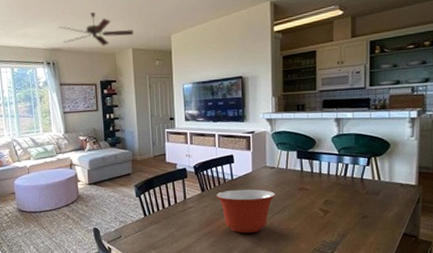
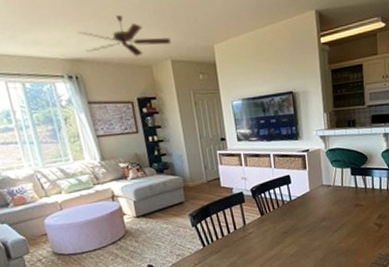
mixing bowl: present [216,189,275,234] -> none [276,209,334,255]

